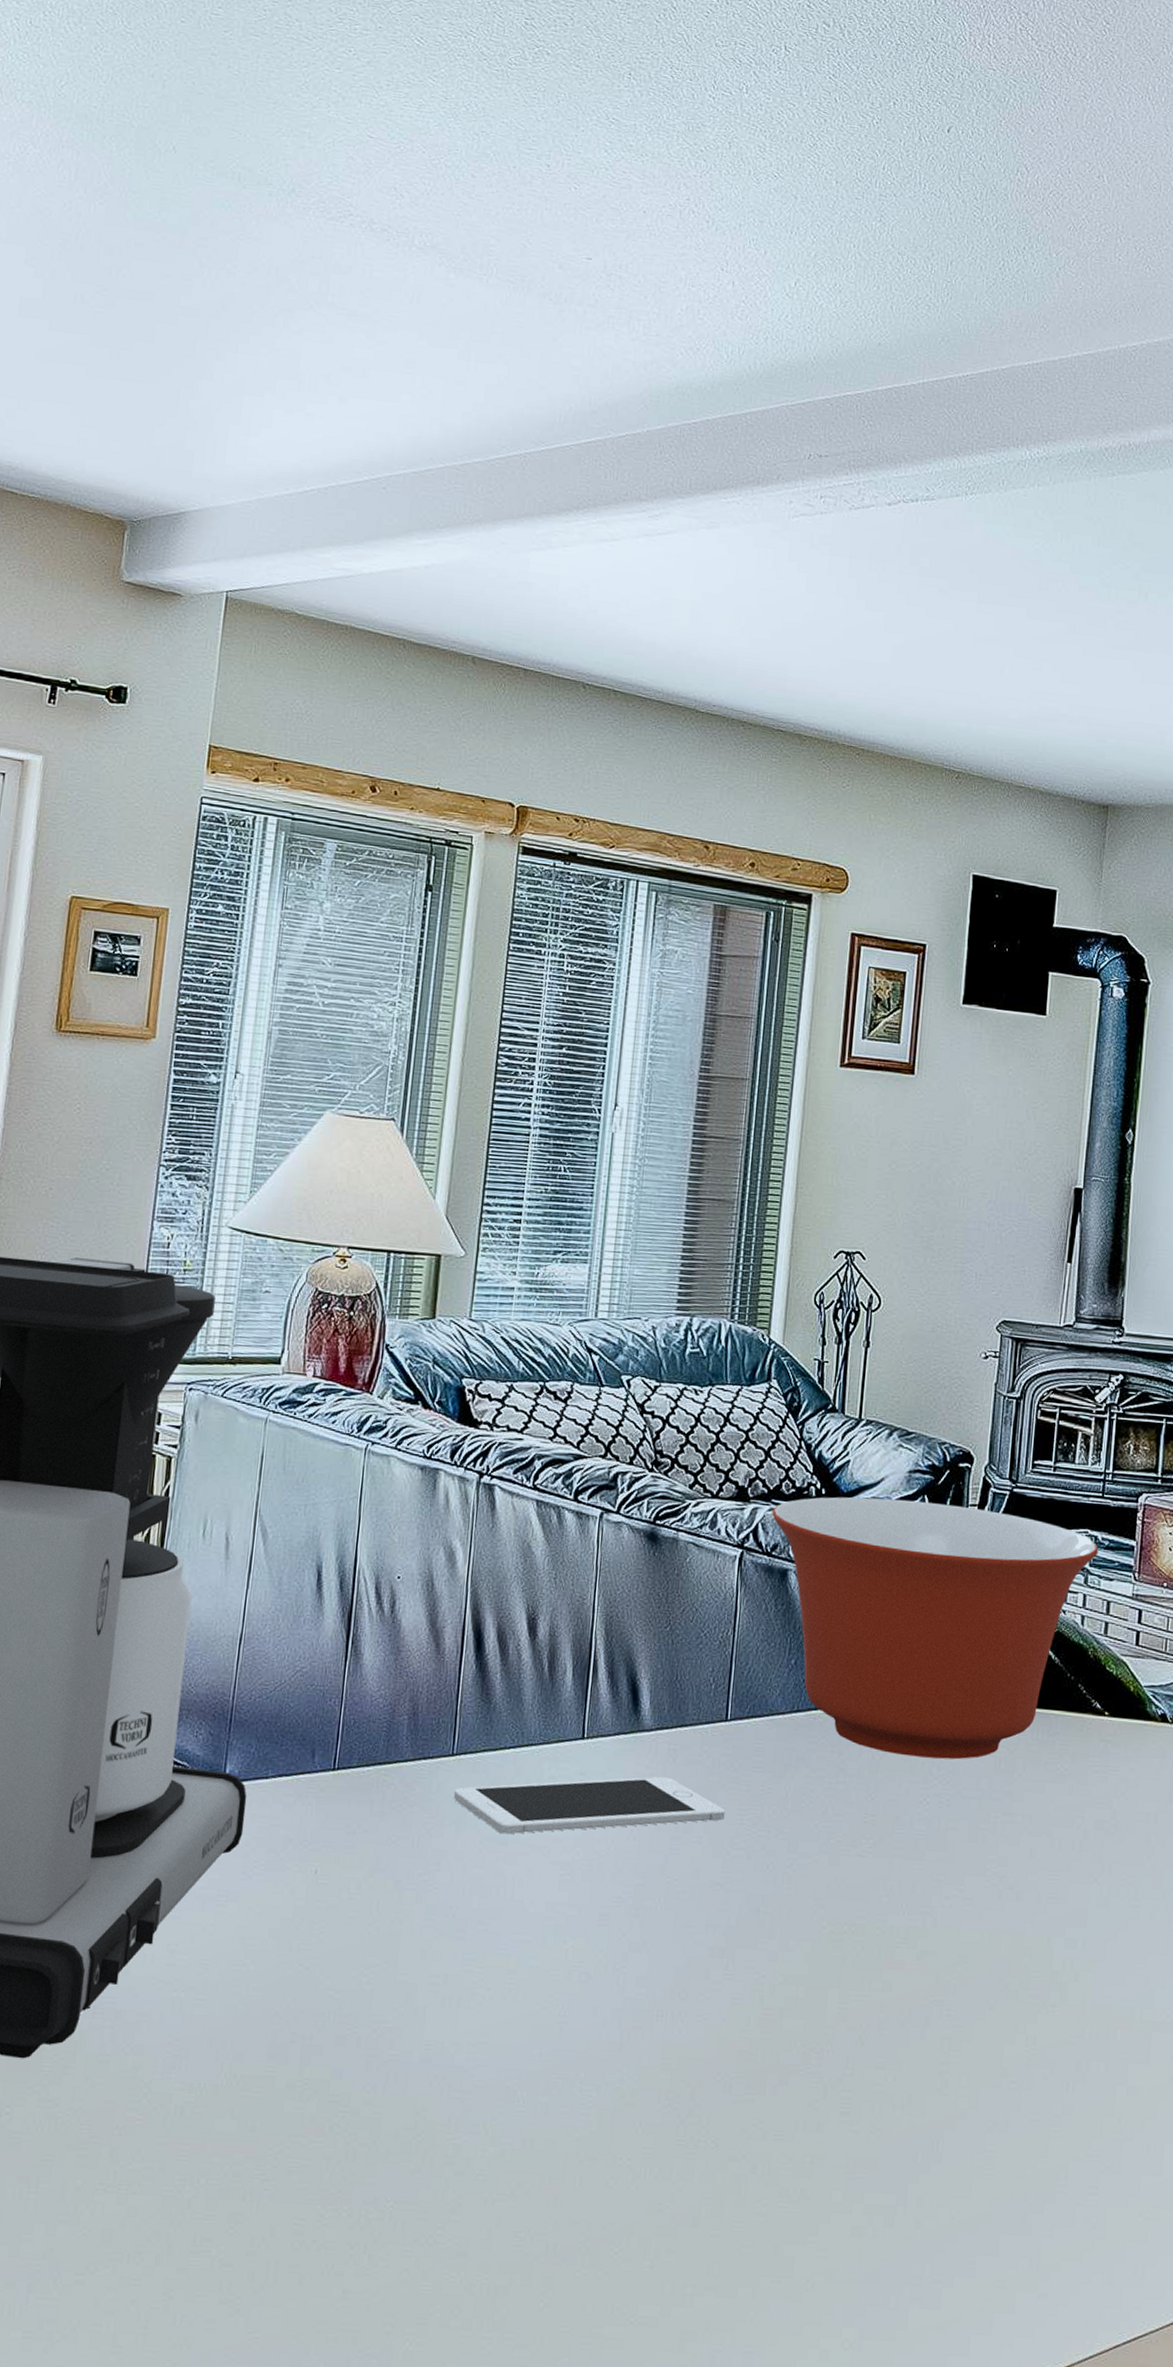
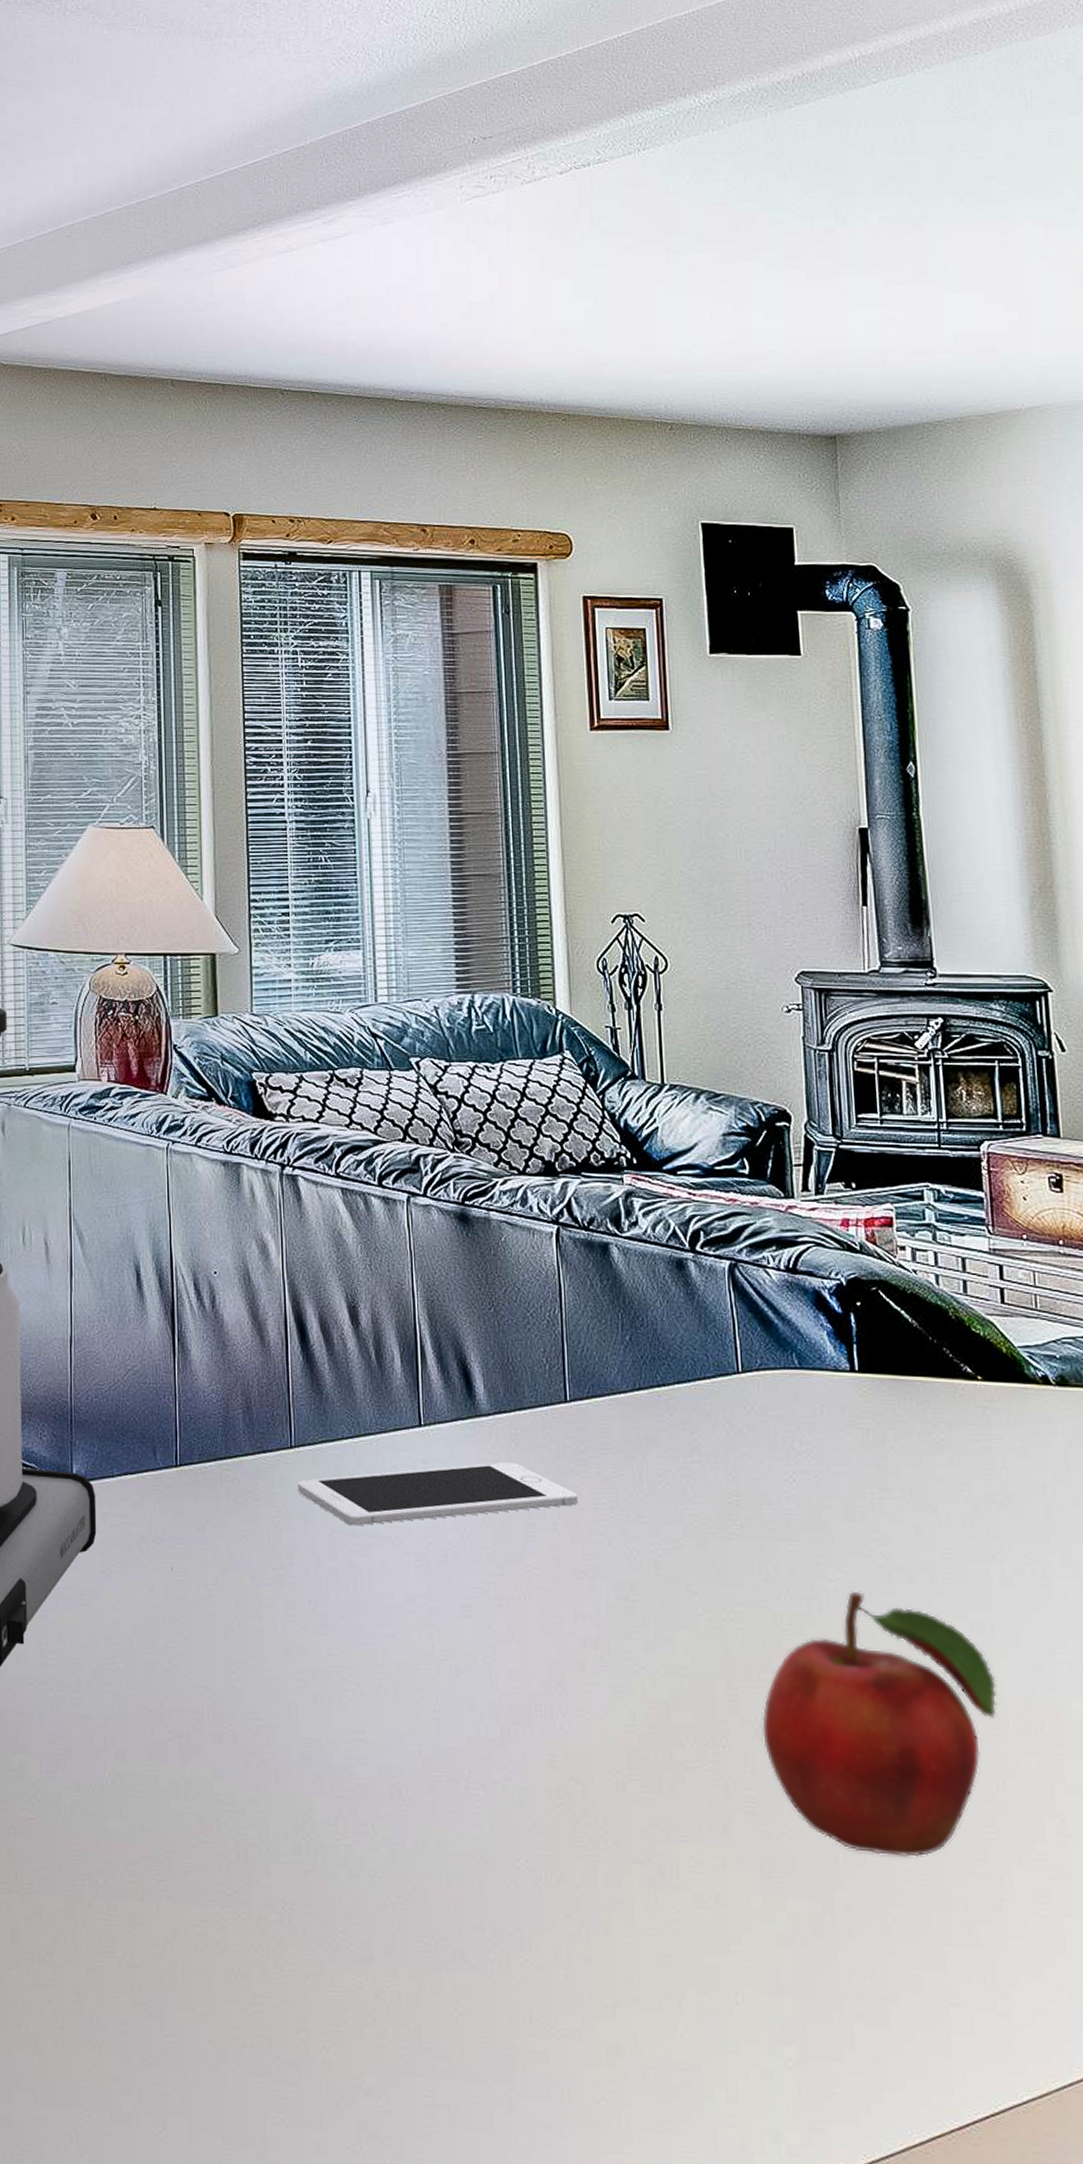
mixing bowl: present [772,1496,1099,1760] -> none [583,1164,944,1433]
fruit: none [865,1907,1081,2154] -> present [762,1590,998,1857]

